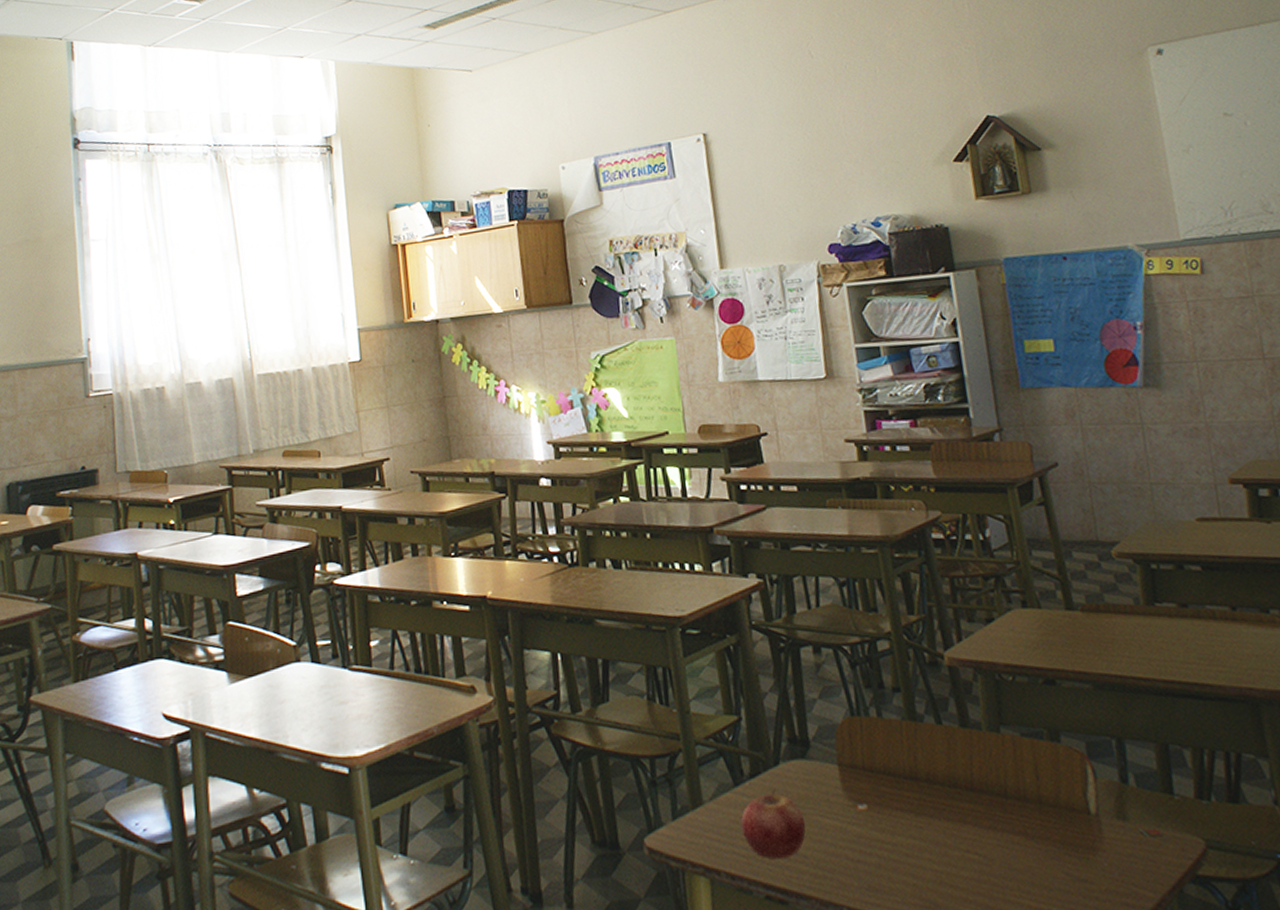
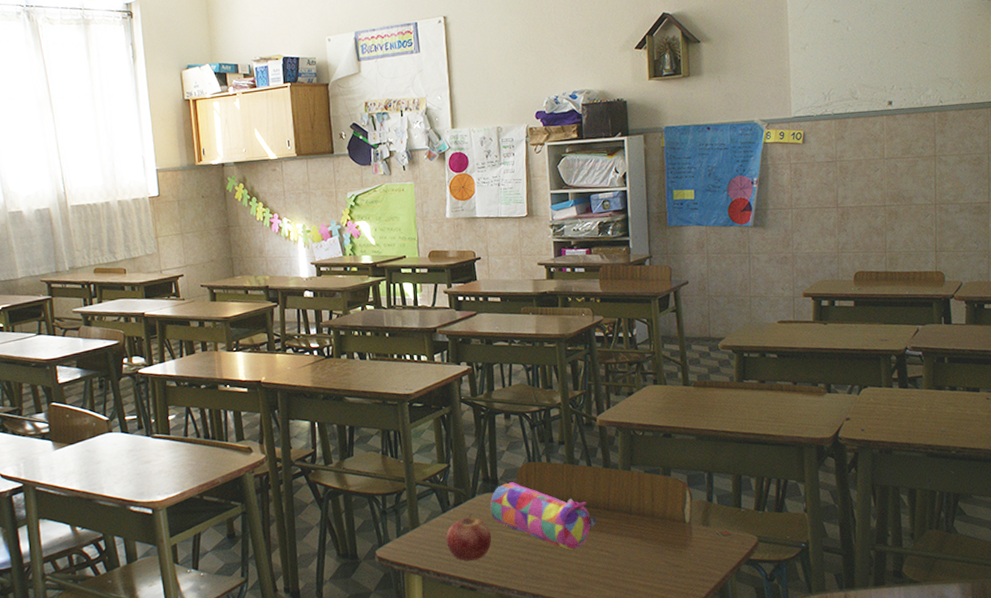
pencil case: none [800,744,957,849] -> present [490,482,597,550]

